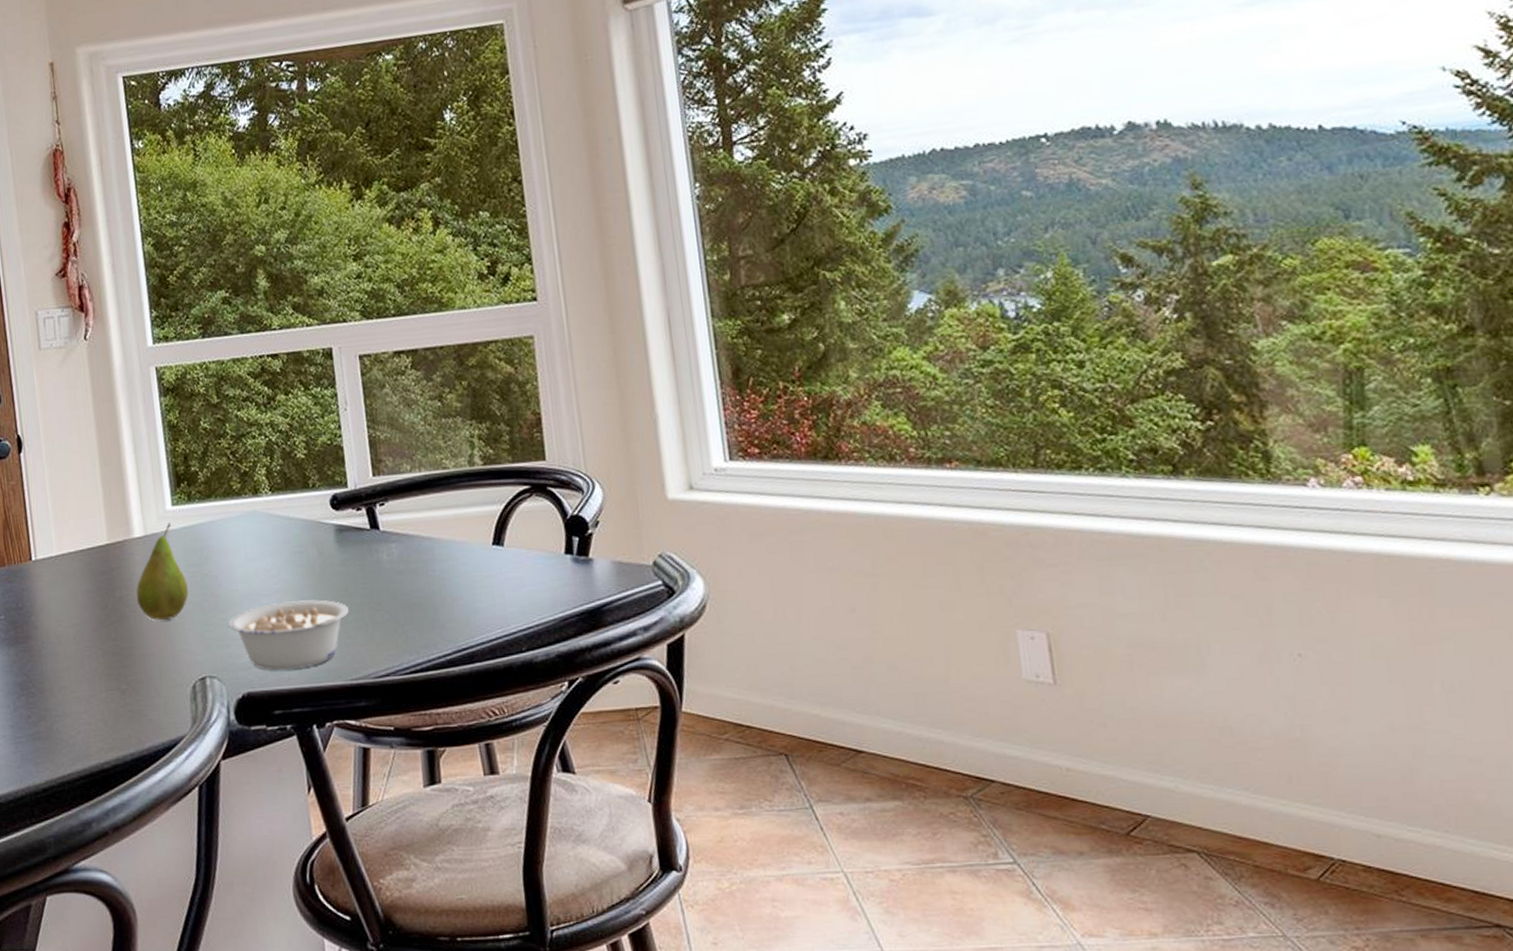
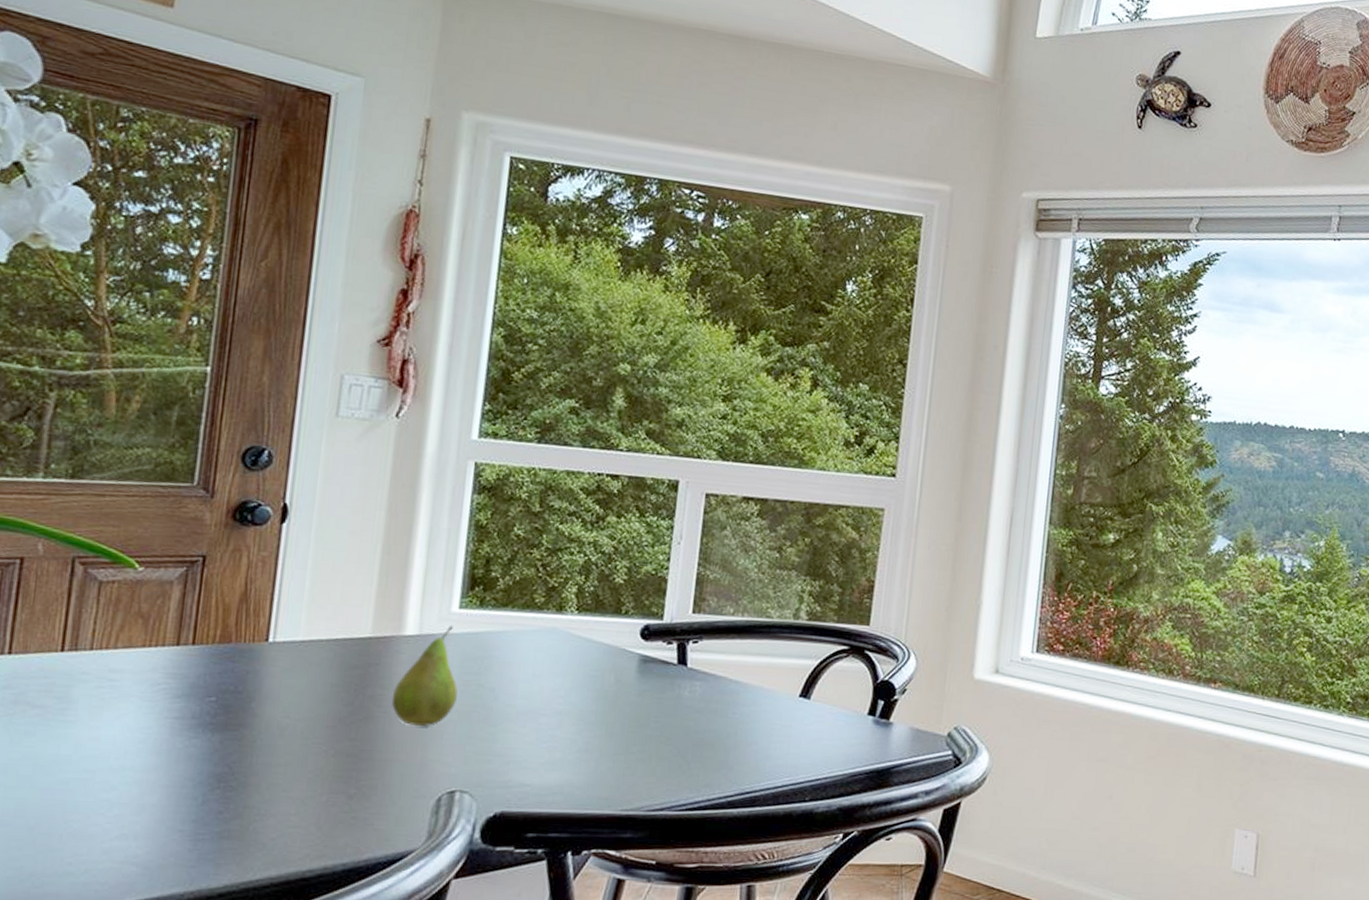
legume: present [228,600,350,671] -> none [495,724,636,794]

